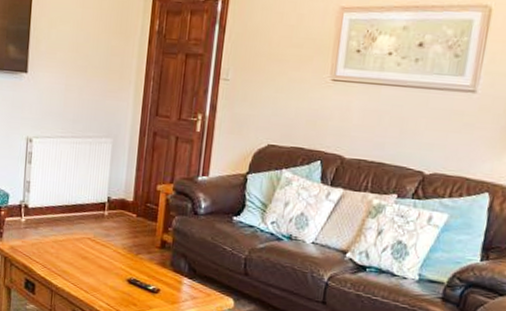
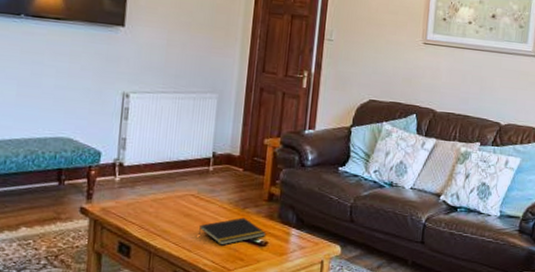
notepad: none [94,263,158,289] -> present [197,217,265,245]

